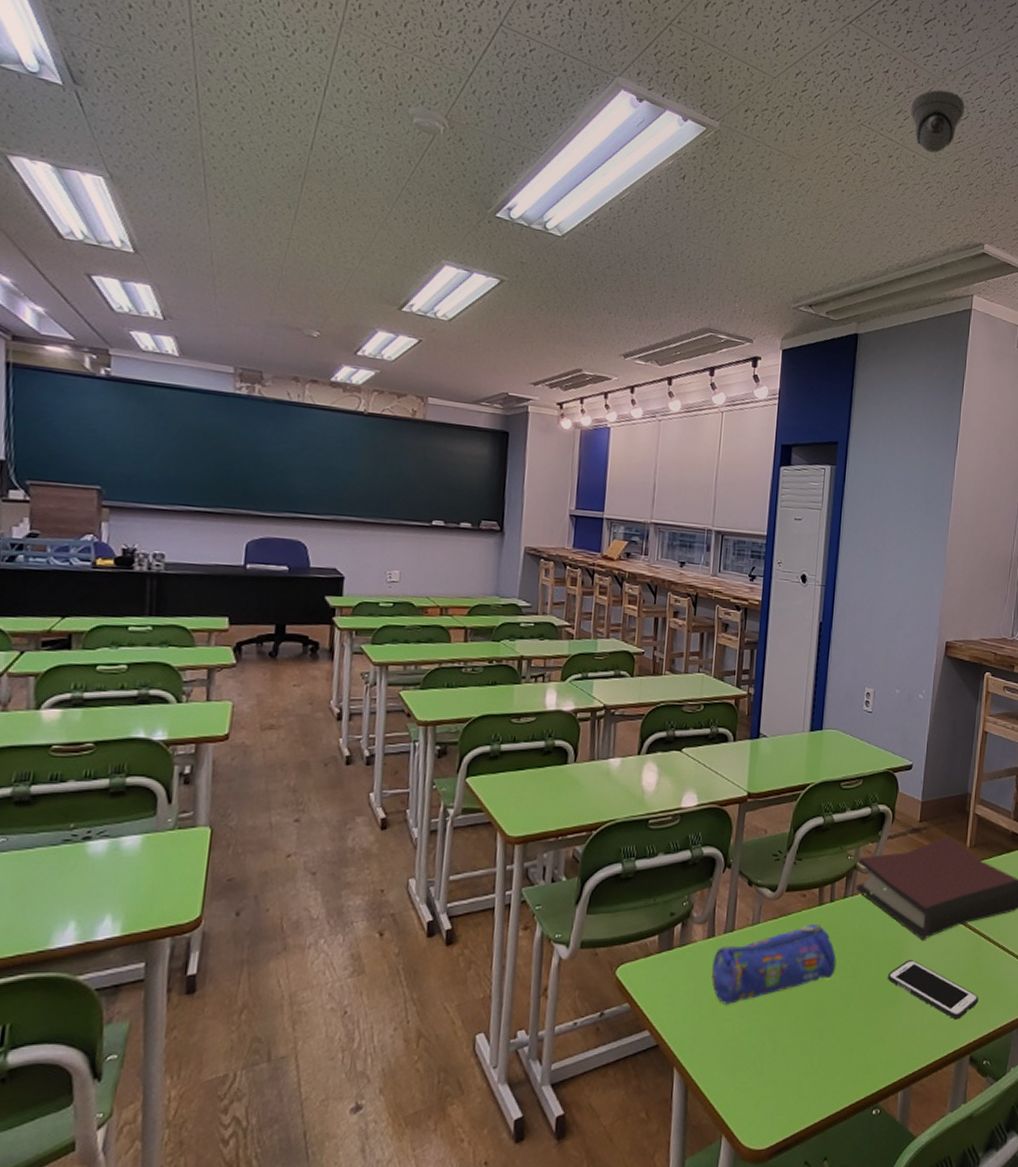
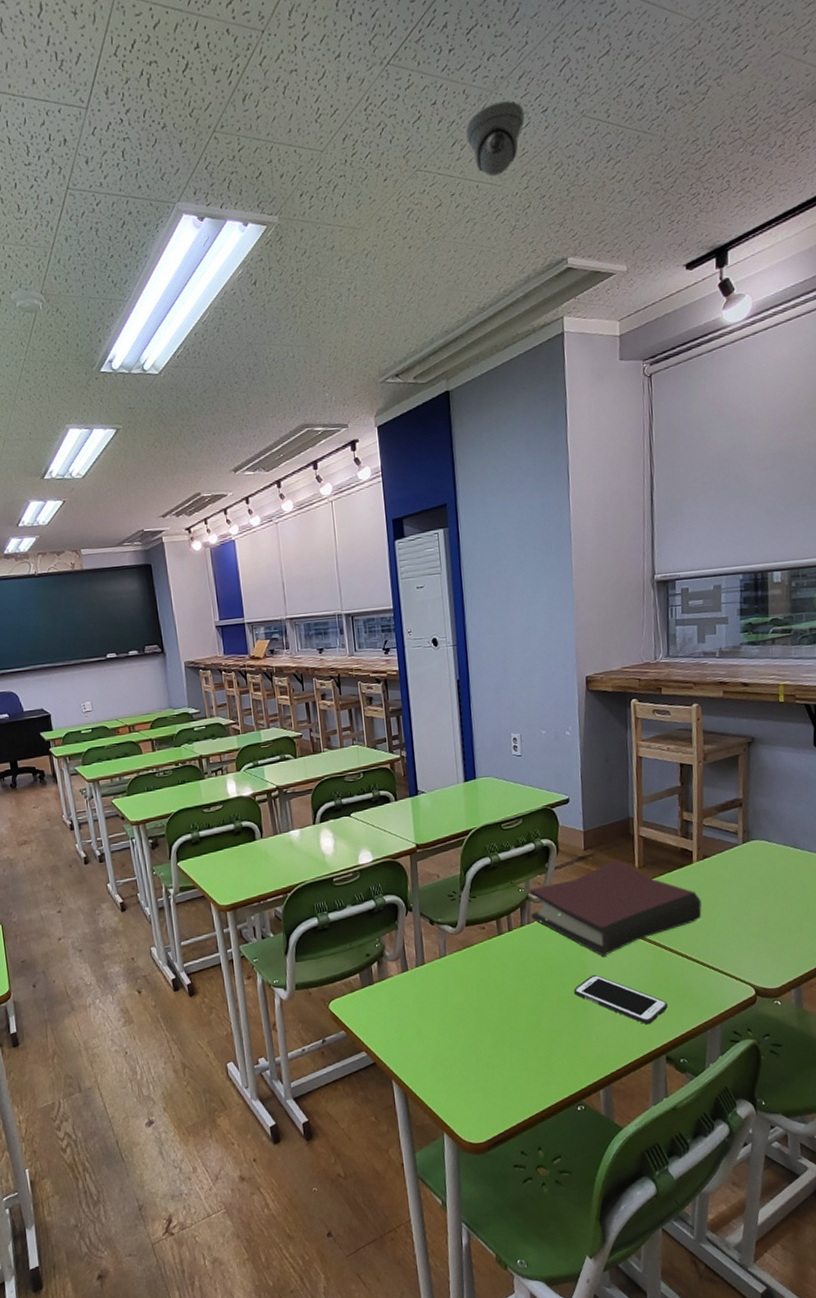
pencil case: present [711,924,837,1004] -> none [410,952,523,1026]

